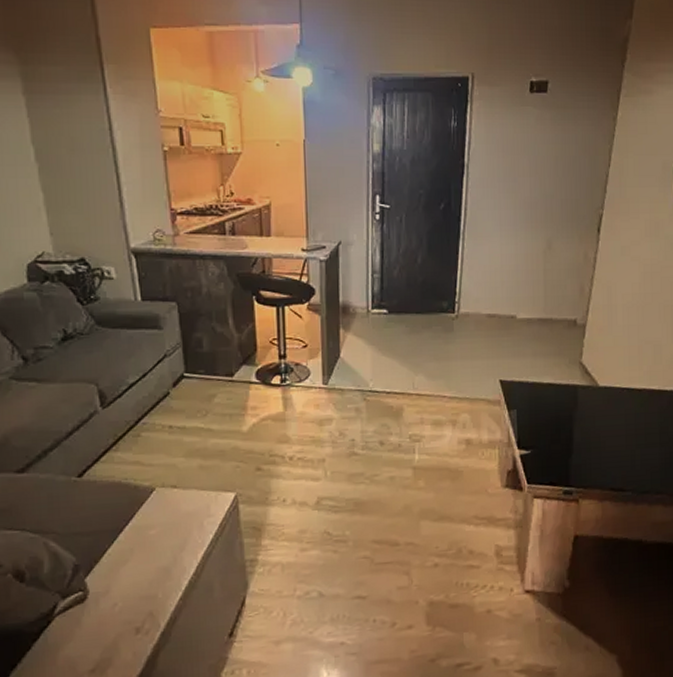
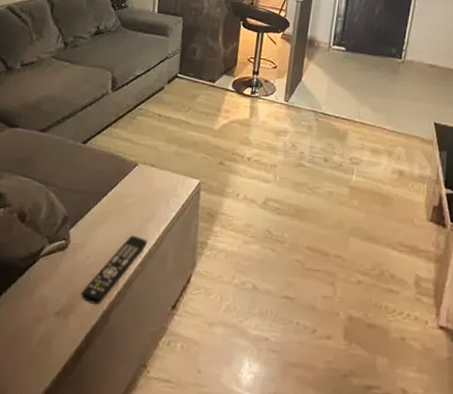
remote control: none [115,569,185,652] -> present [80,235,147,305]

